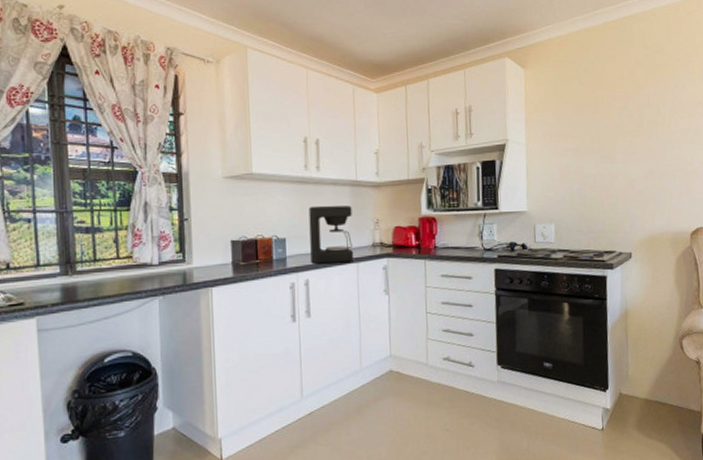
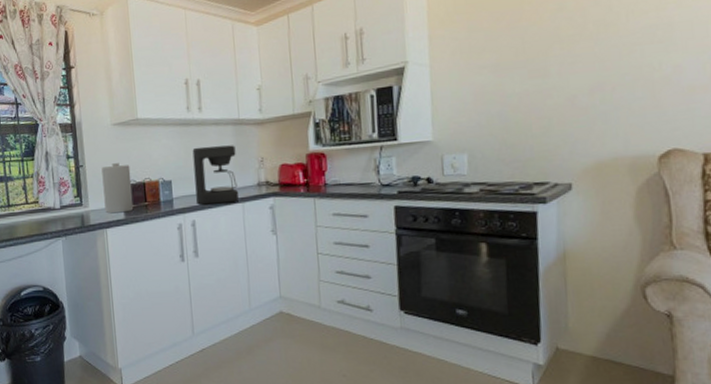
paper towel holder: none [209,218,244,271] -> present [101,163,134,214]

